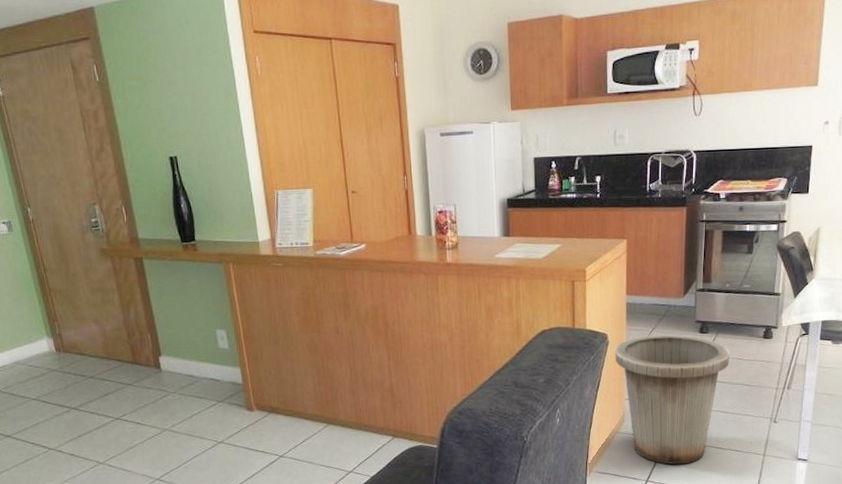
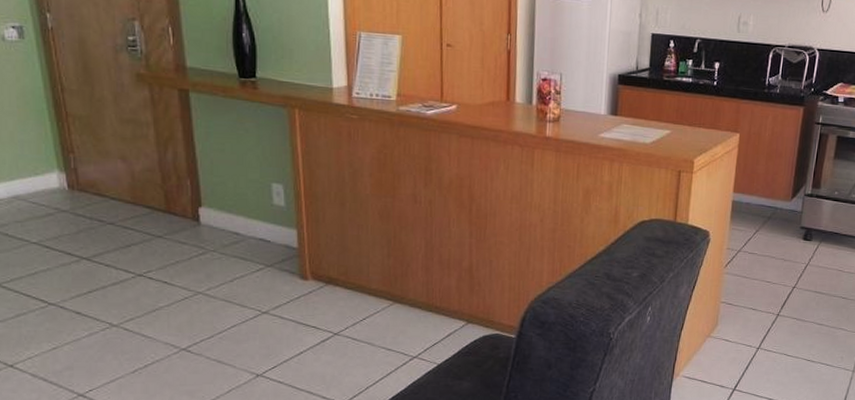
trash can: present [614,334,730,465] -> none [714,237,832,375]

